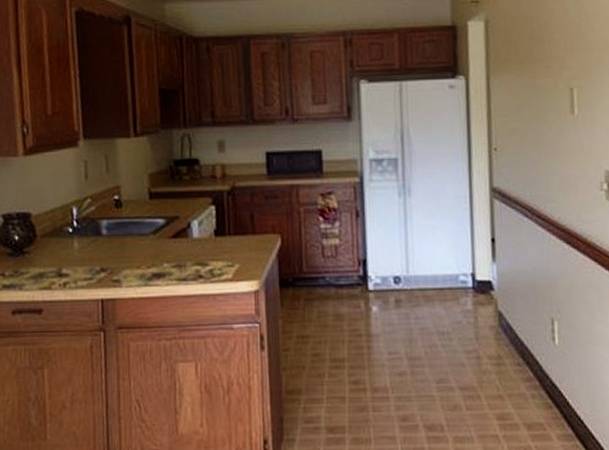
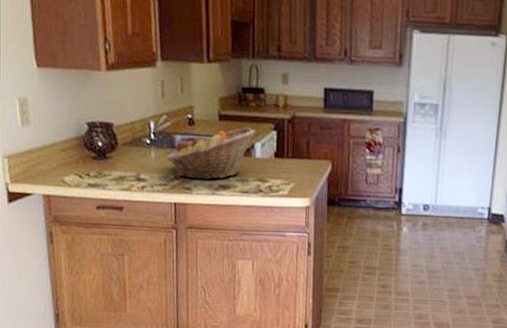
fruit basket: none [93,205,192,270] -> present [168,127,256,180]

